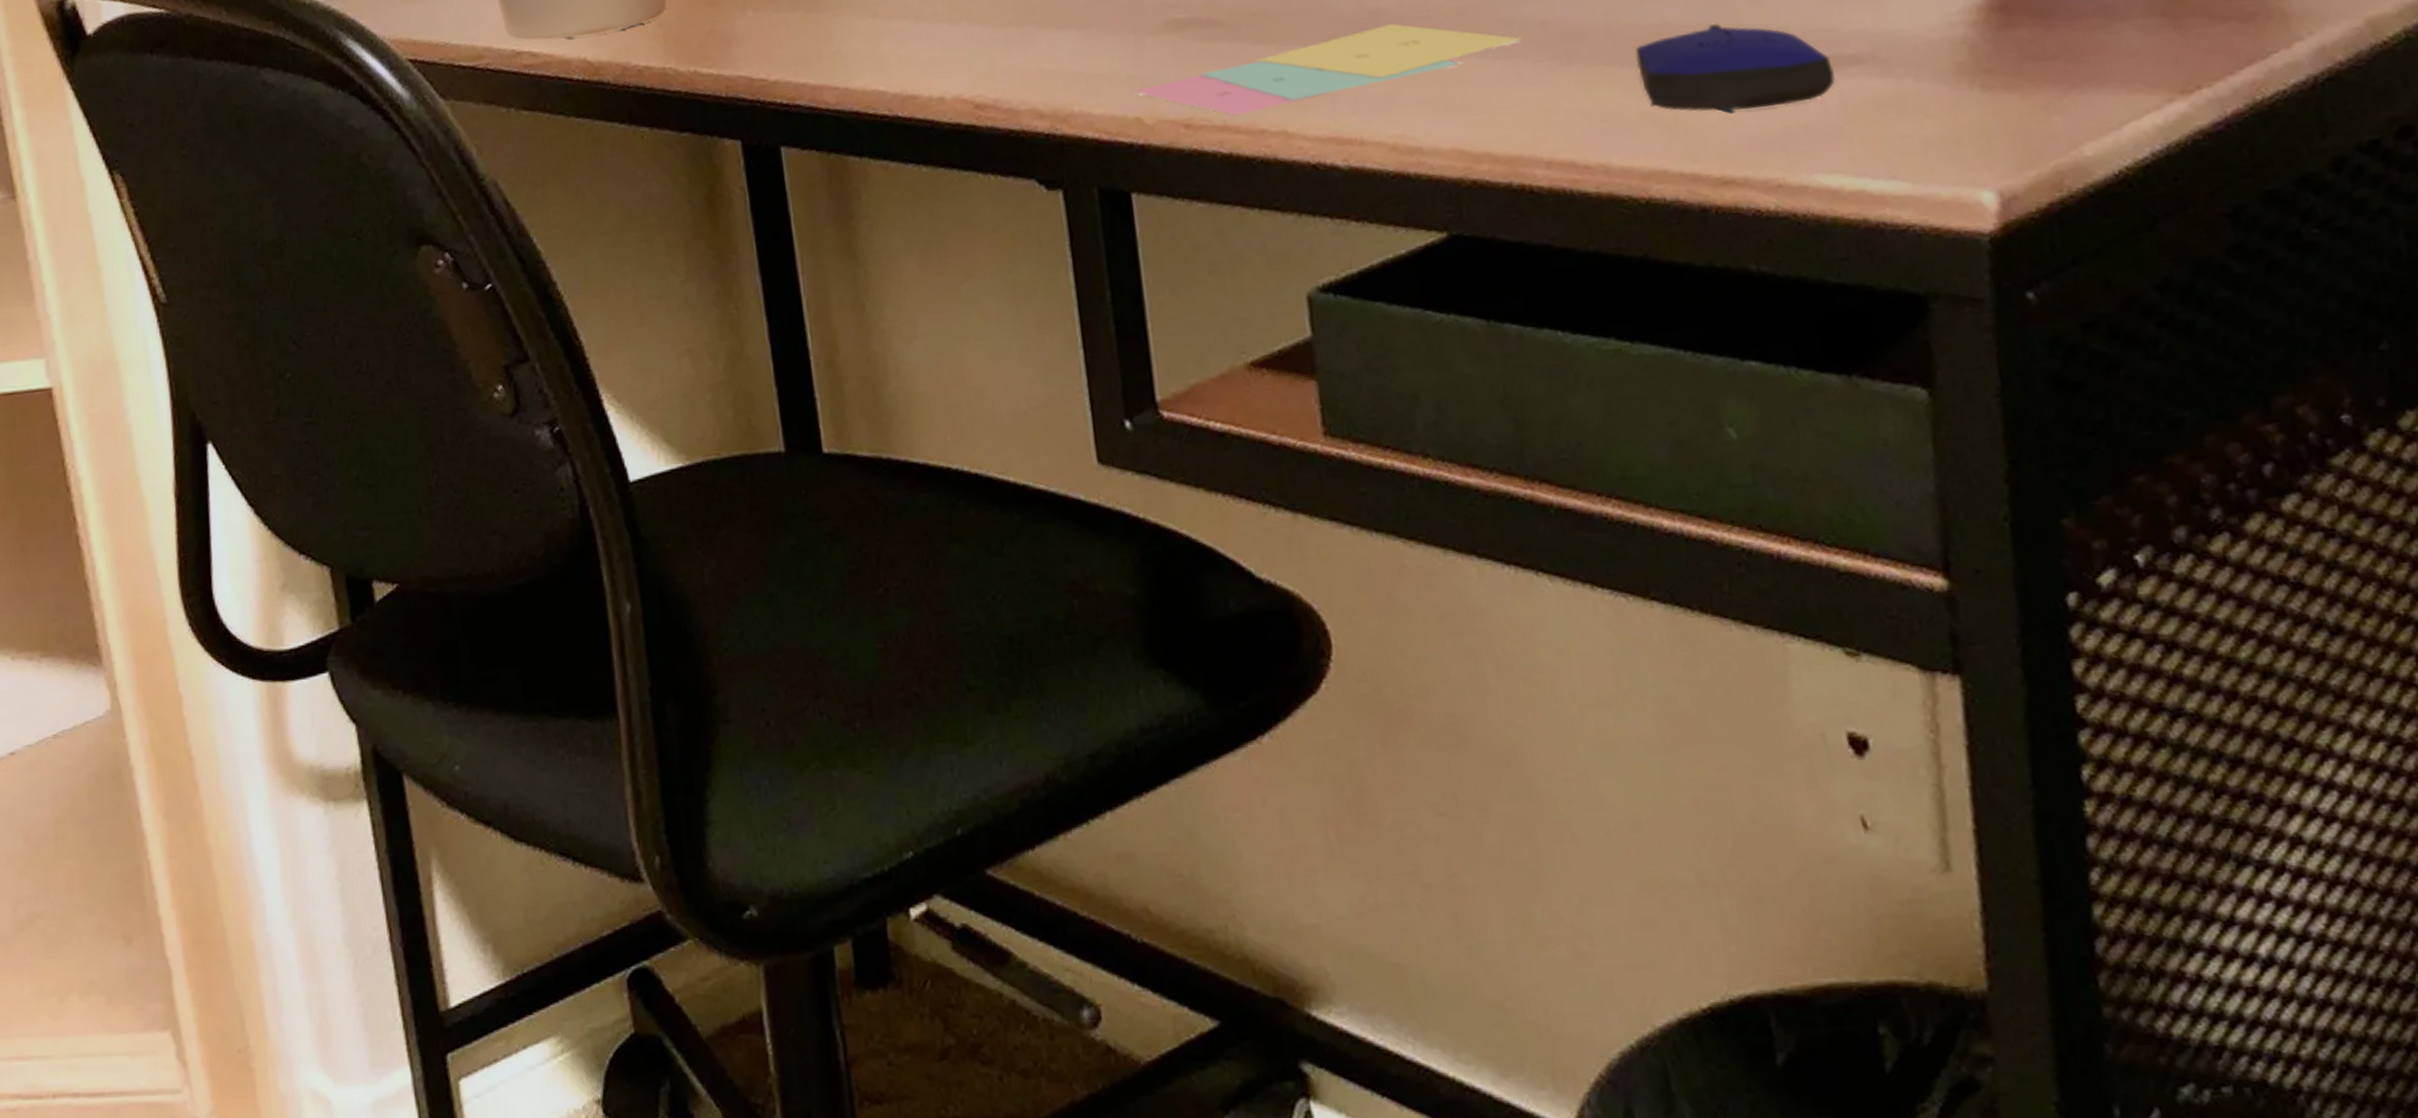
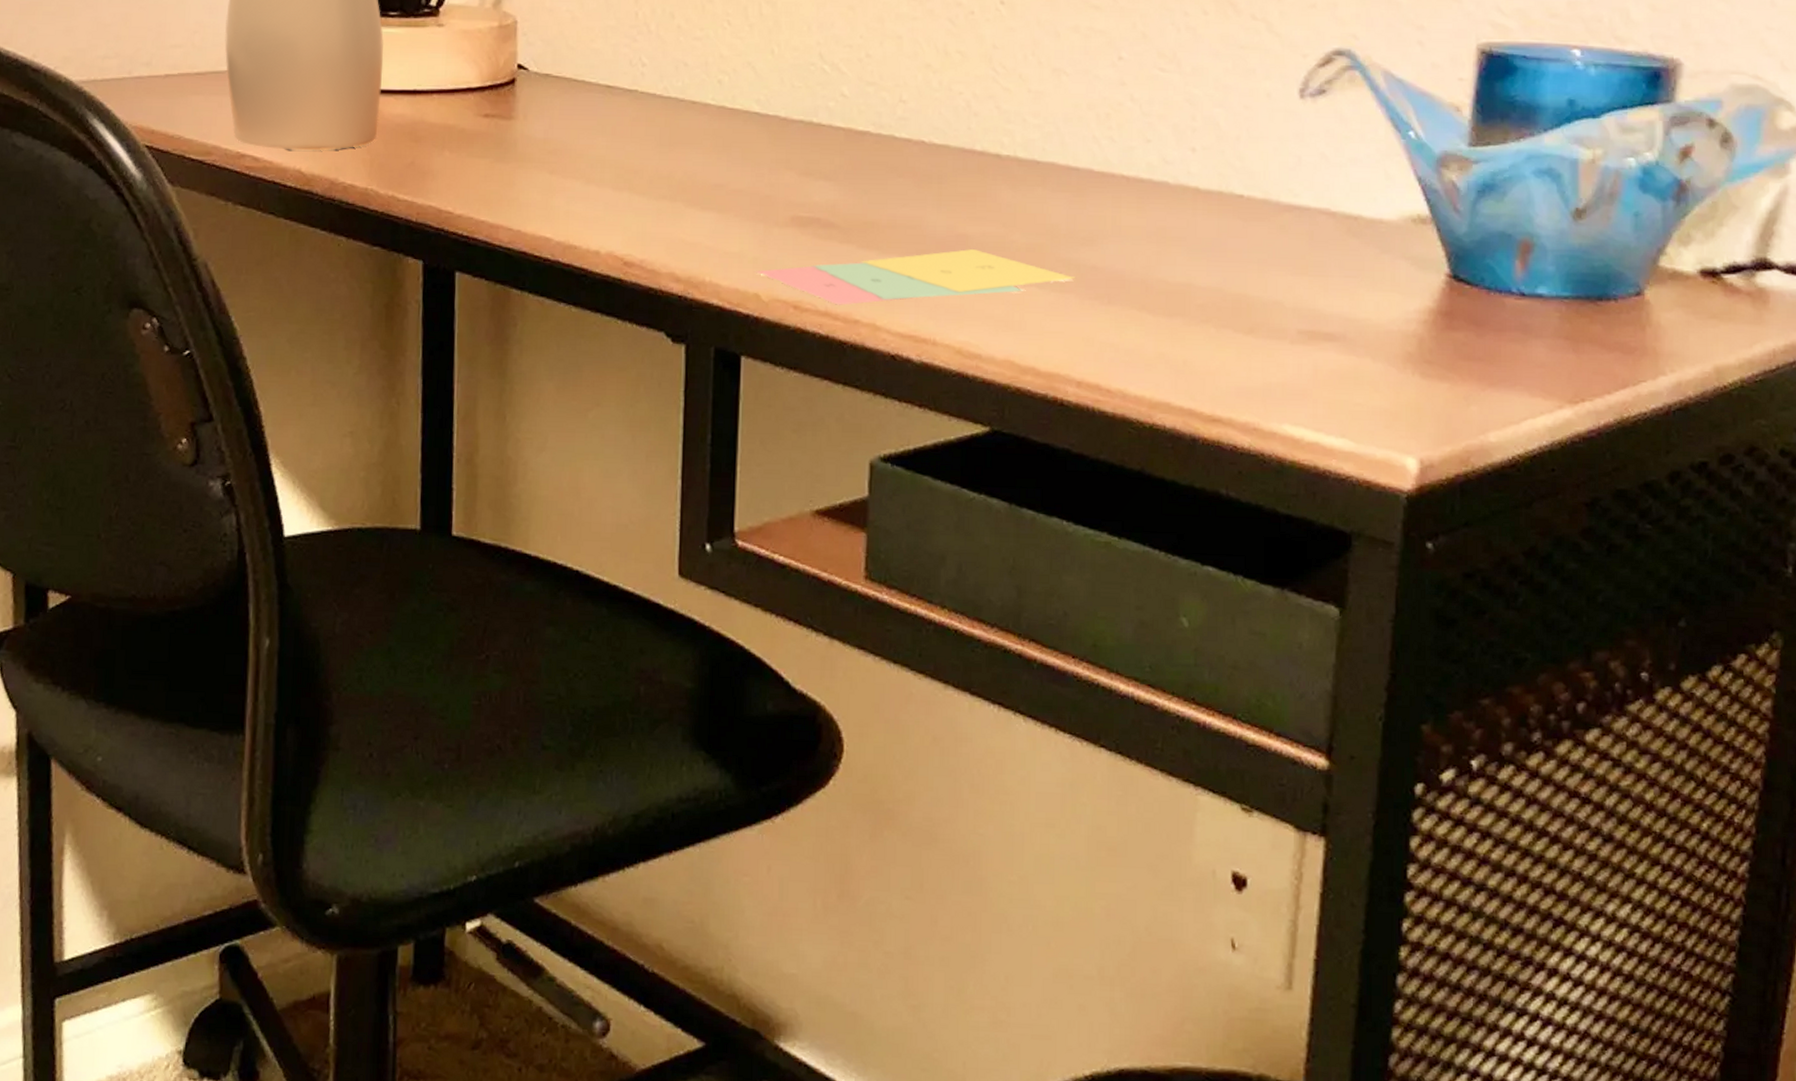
computer mouse: present [1635,23,1836,112] -> none [1162,290,1312,365]

